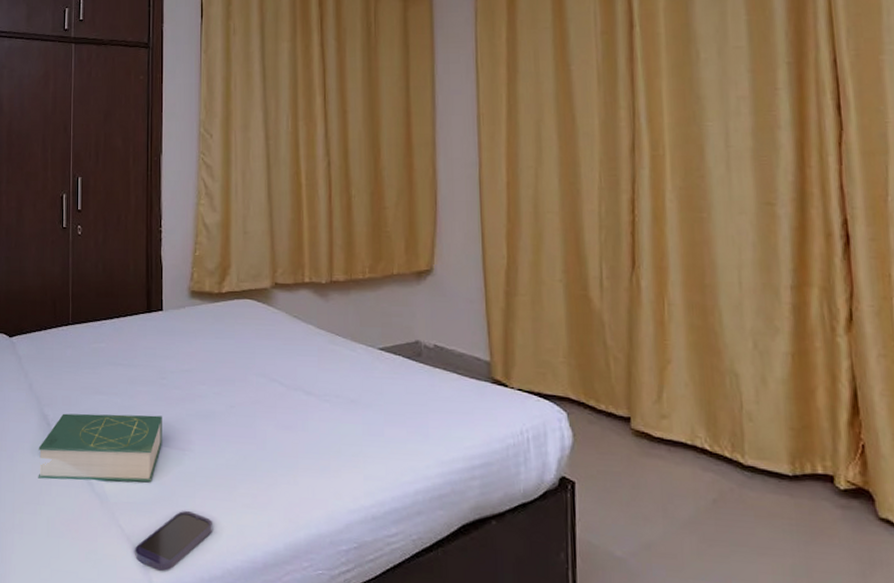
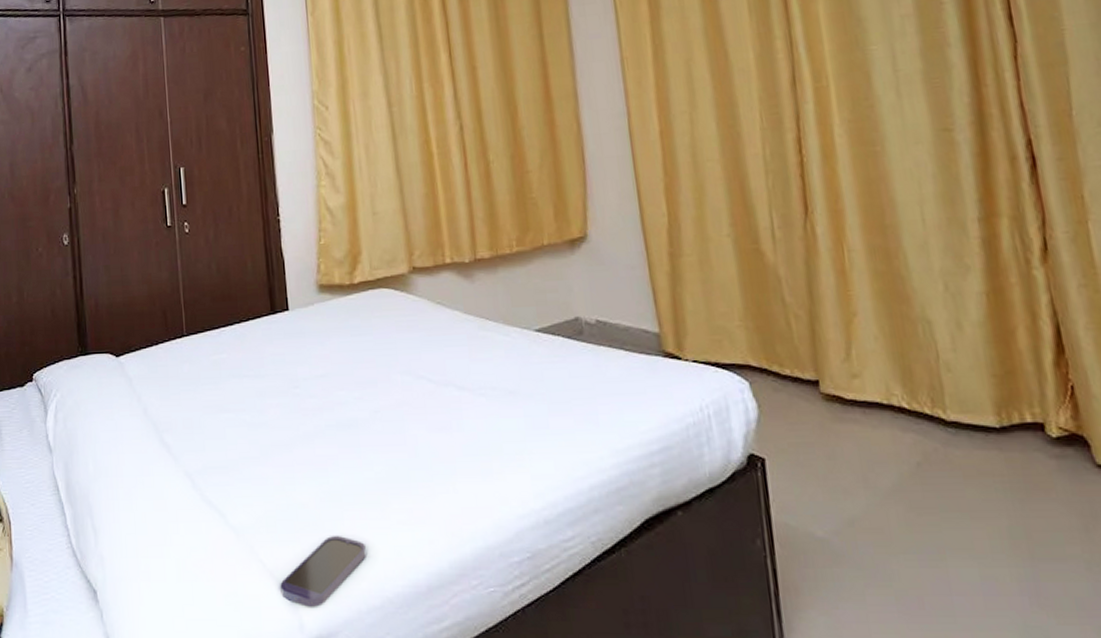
book: present [38,413,162,483] -> none [160,430,301,516]

